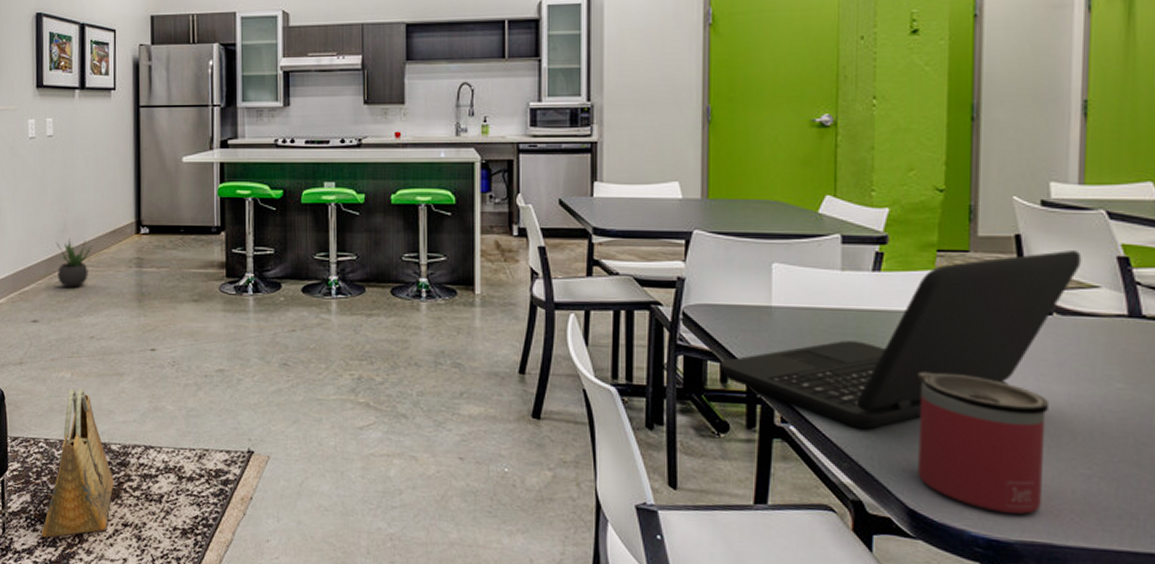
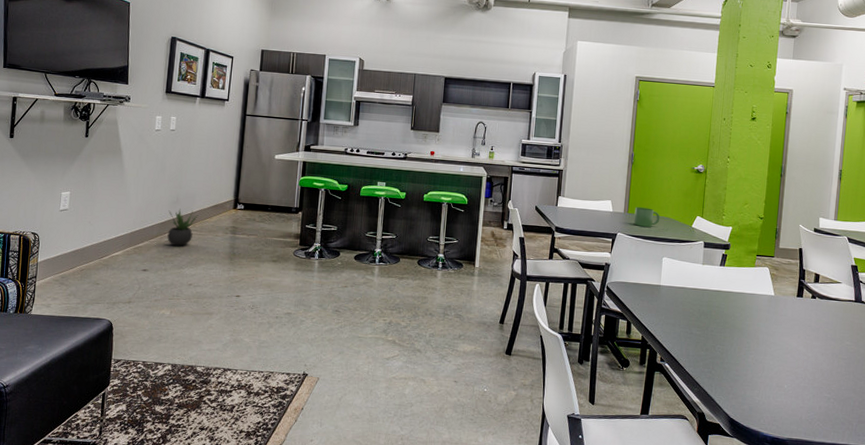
grocery bag: present [41,388,114,538] -> none [131,323,197,439]
mug: none [718,188,763,219] -> present [633,207,660,228]
laptop: present [720,250,1082,430] -> none [626,260,833,367]
beverage cup: present [918,372,1049,514] -> none [736,331,811,422]

